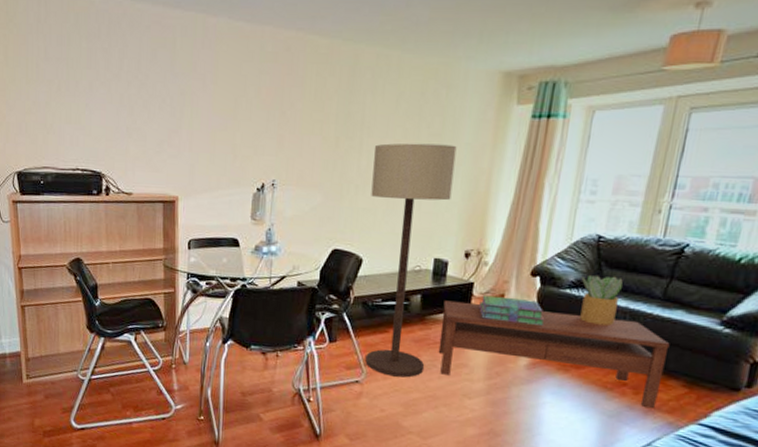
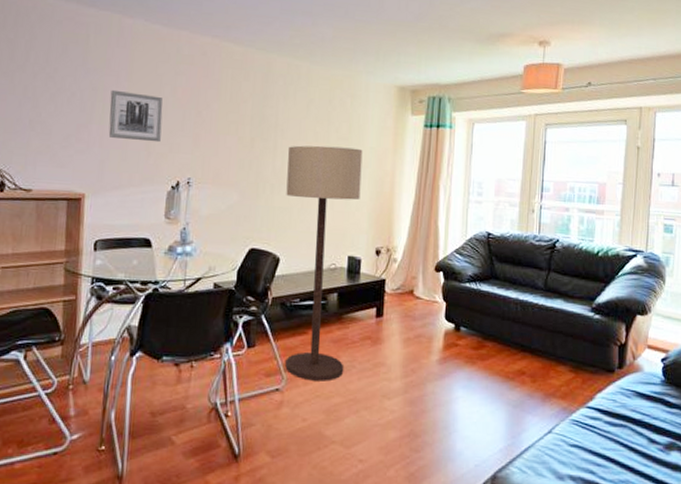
wall art: none [197,93,248,145] -> present [108,89,163,143]
coffee table: present [438,300,670,409] -> none [356,298,555,396]
stack of books: present [479,295,545,326] -> none [392,291,451,319]
potted plant: present [580,274,623,326] -> none [477,268,511,317]

